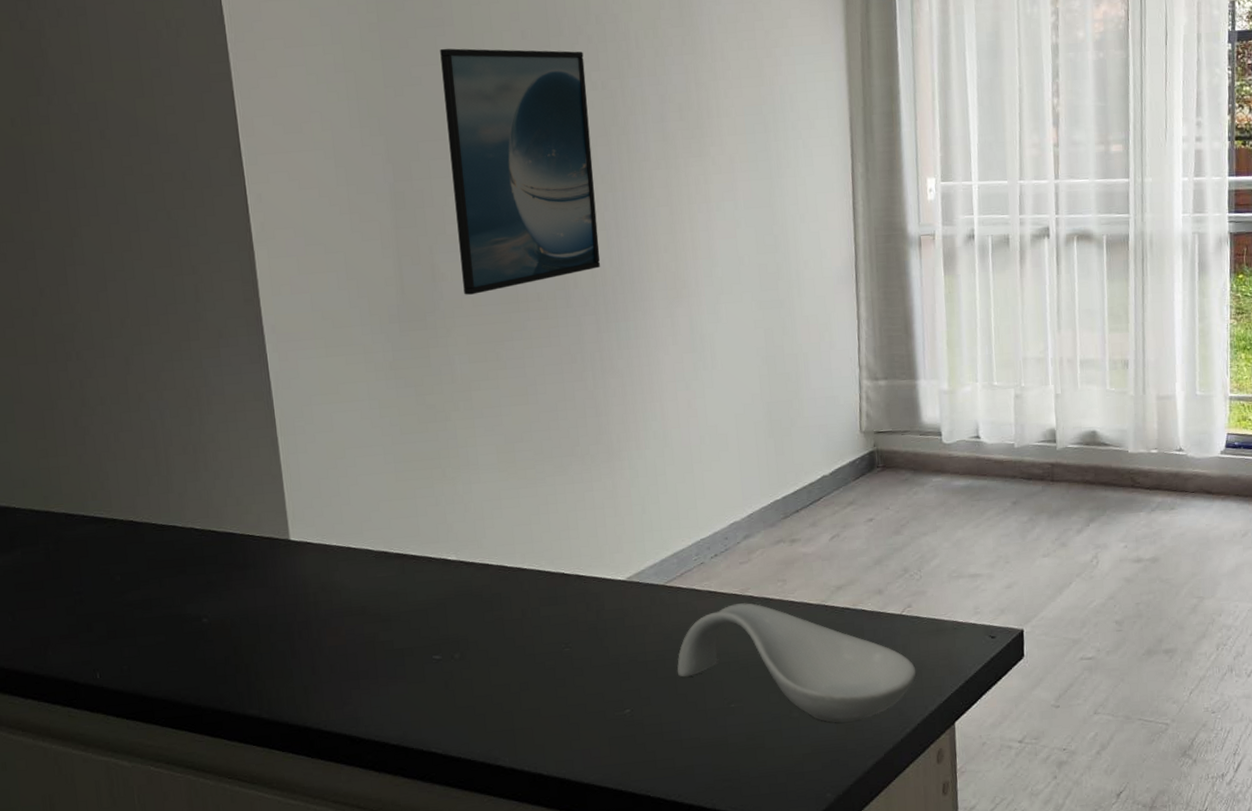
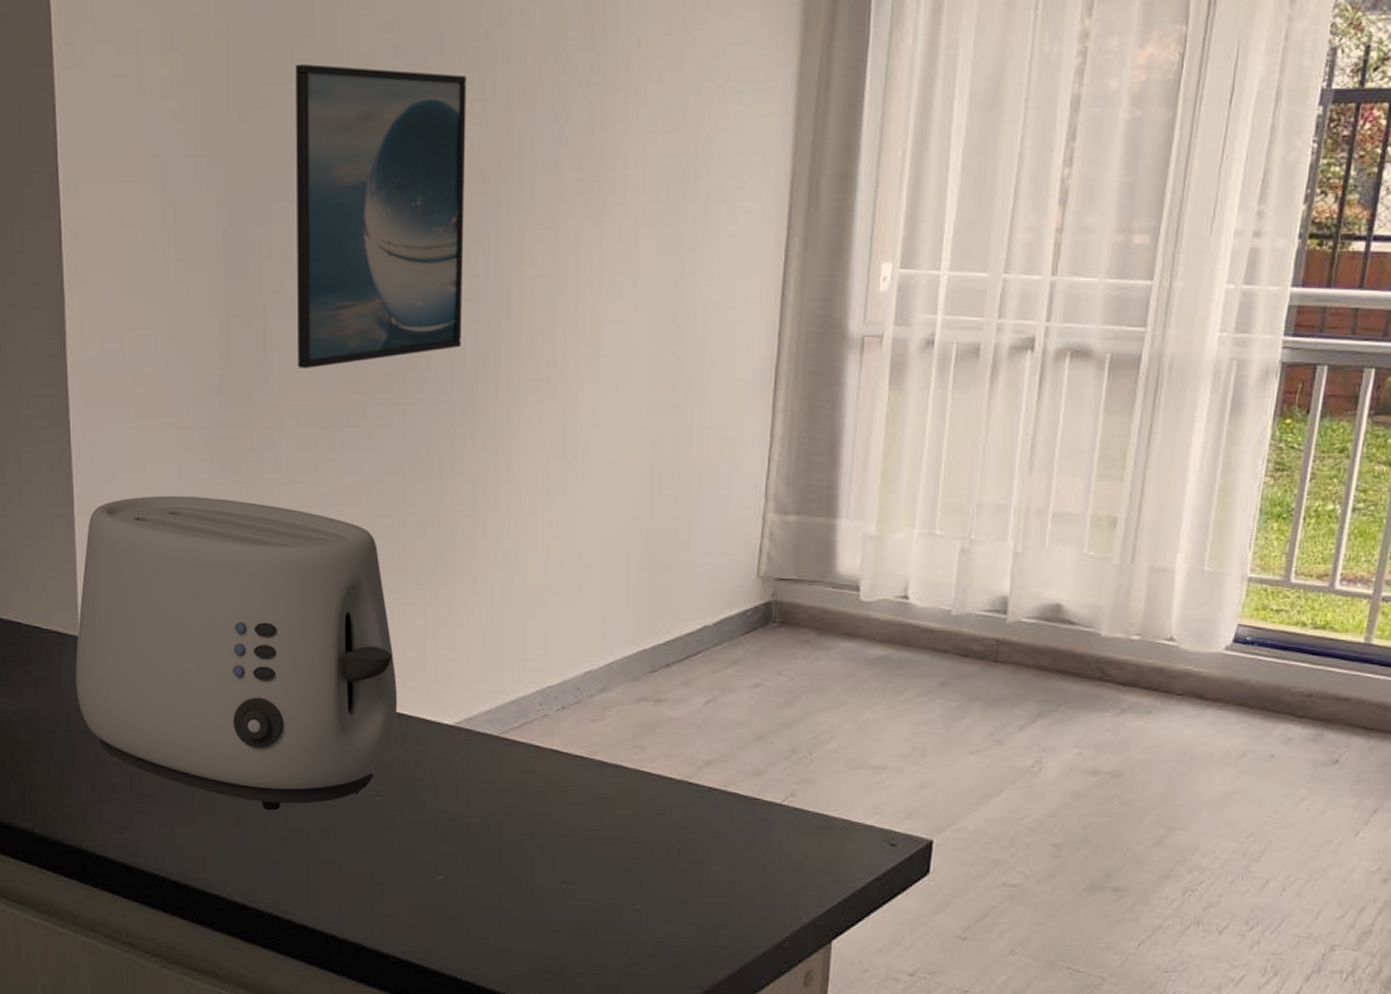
toaster: none [288,409,577,672] -> present [75,496,398,811]
spoon rest: present [677,603,917,723] -> none [503,768,792,924]

